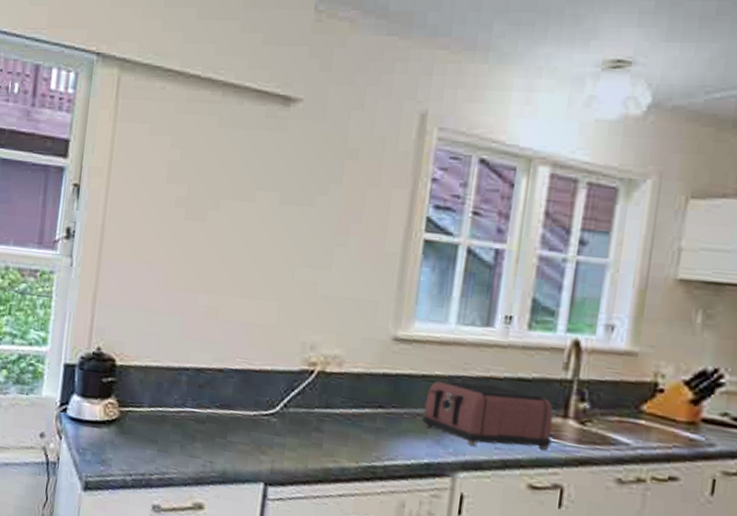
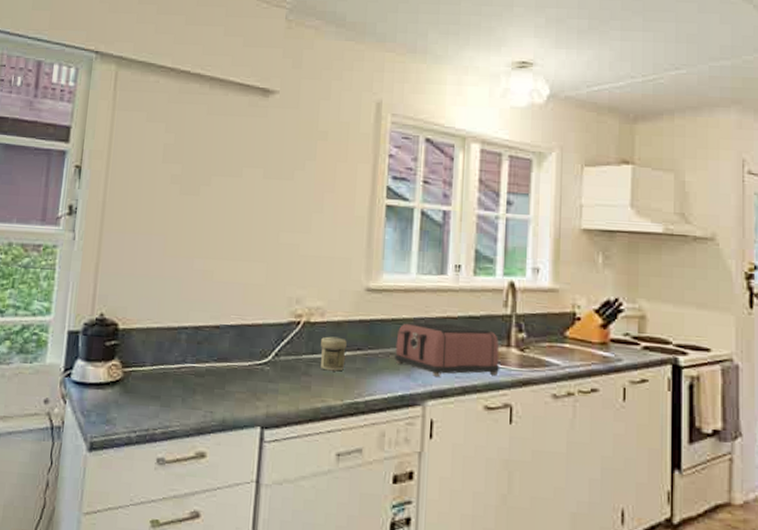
jar: none [335,389,367,430] -> present [321,336,347,372]

